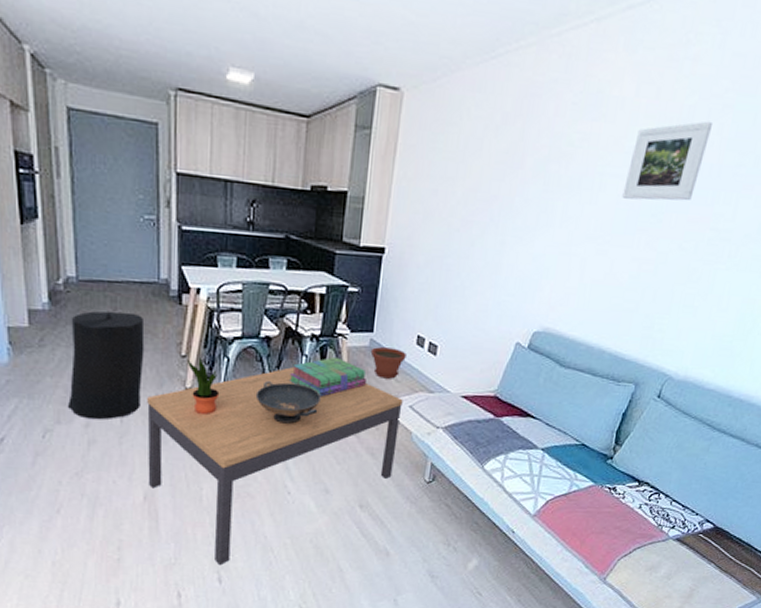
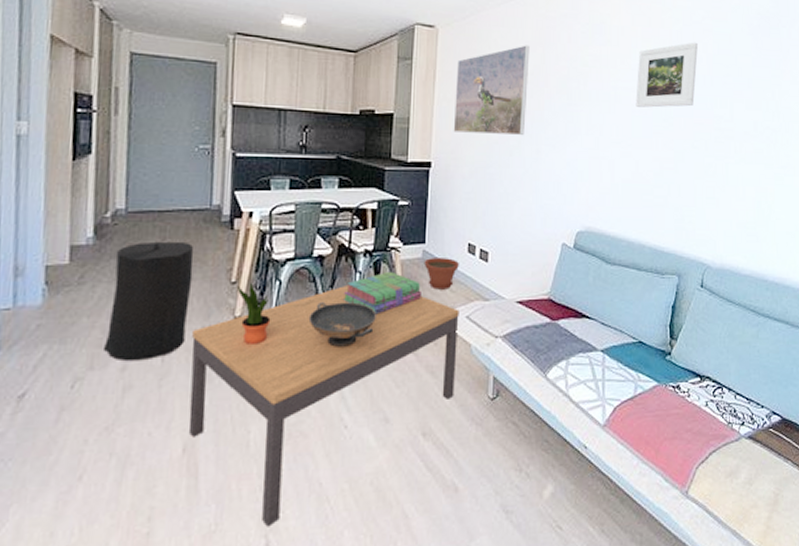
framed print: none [411,116,508,223] -> present [453,45,530,135]

